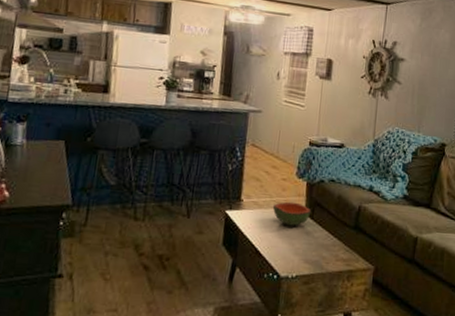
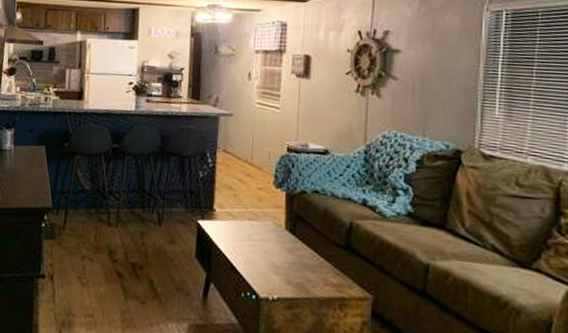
bowl: present [273,201,312,226] -> none [249,213,293,242]

